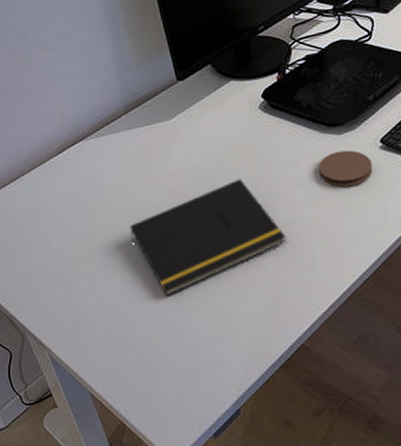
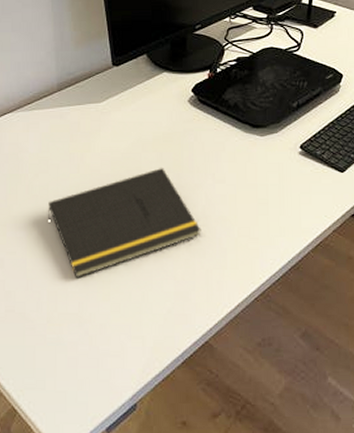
coaster: present [318,150,373,187] -> none [239,152,291,188]

